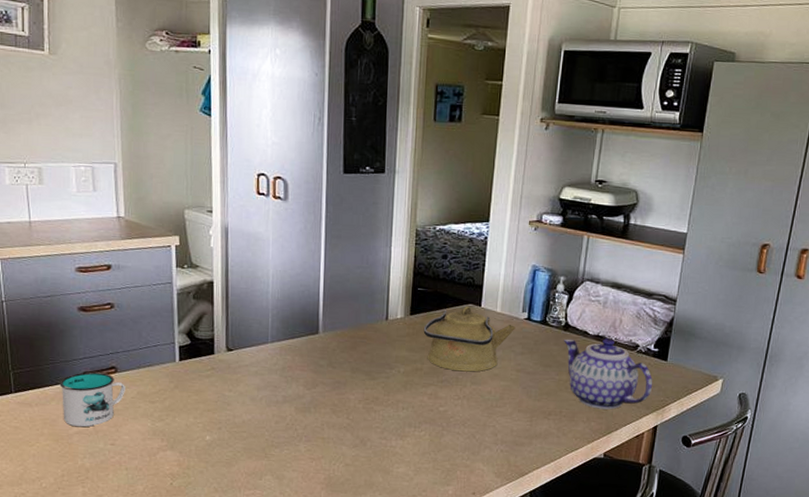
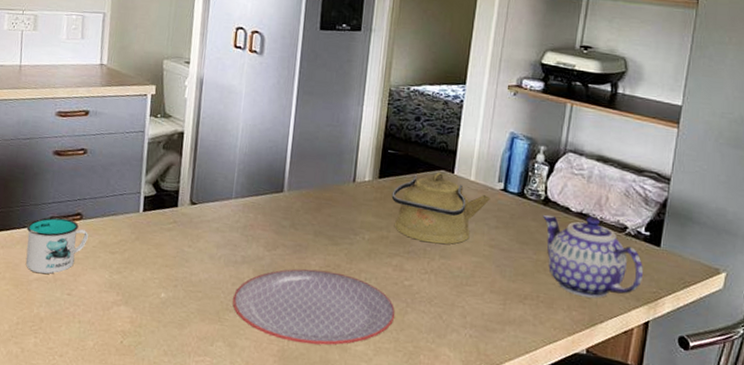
plate: none [276,403,433,471] -> present [232,268,395,345]

